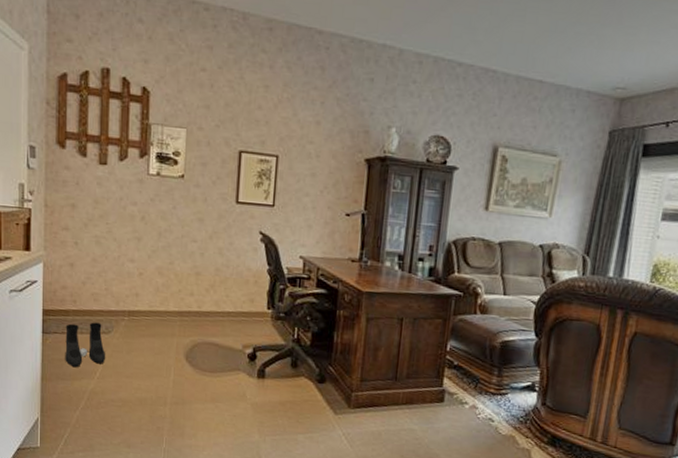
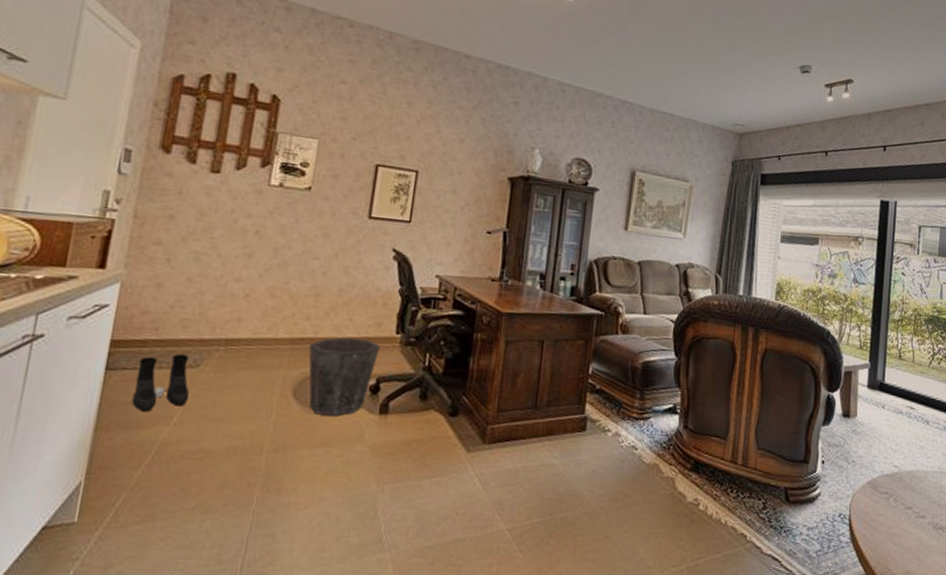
waste bin: none [195,311,254,378] -> present [308,337,380,416]

